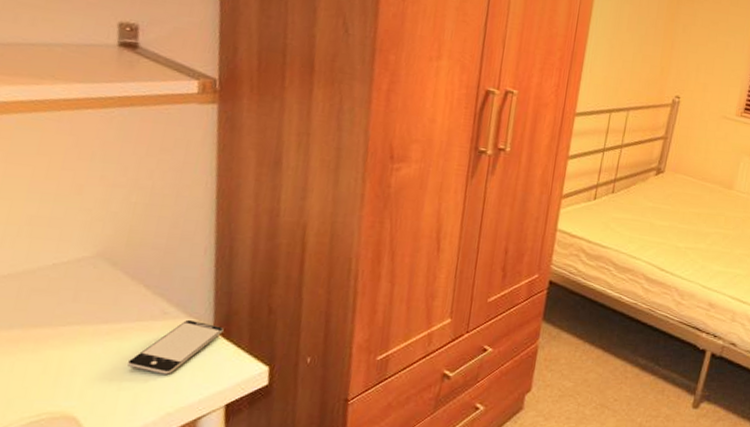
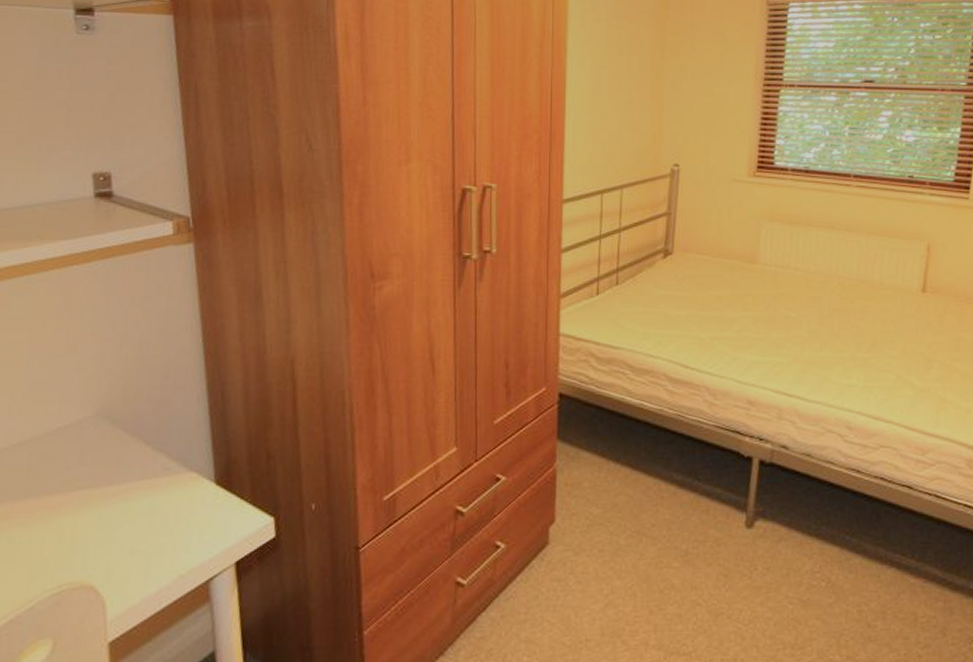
smartphone: present [126,319,224,376] -> none [135,473,225,536]

